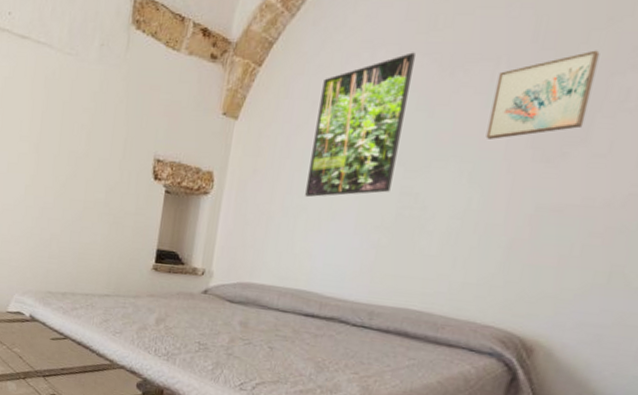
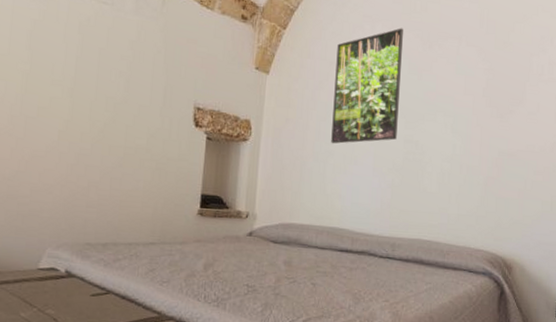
wall art: present [486,50,600,139] -> none [459,37,522,99]

